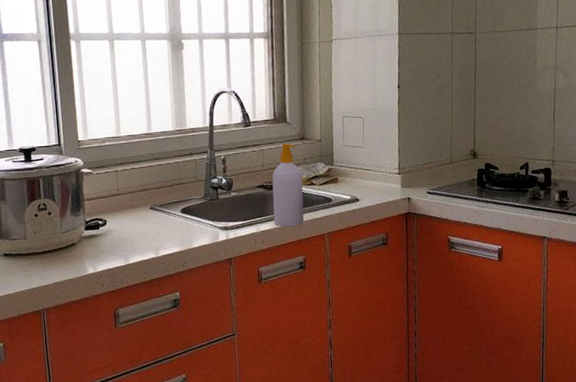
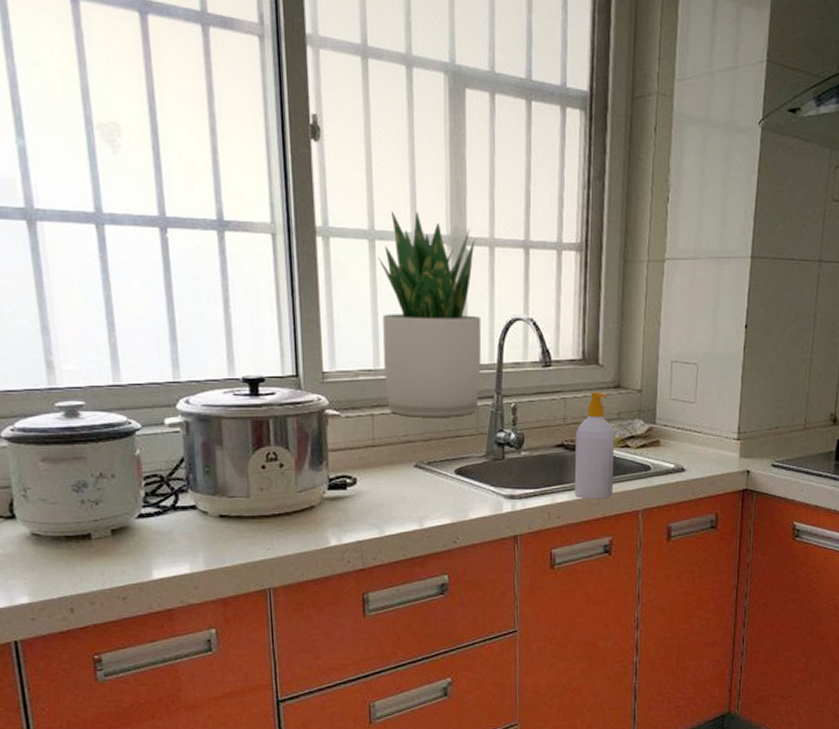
planter: none [116,17,197,171] -> present [378,211,482,417]

